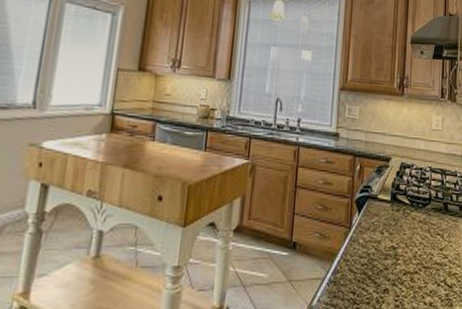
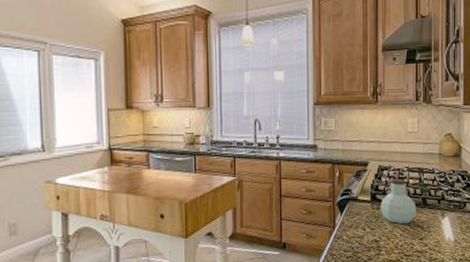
jar: none [400,179,438,231] -> present [380,178,417,224]

